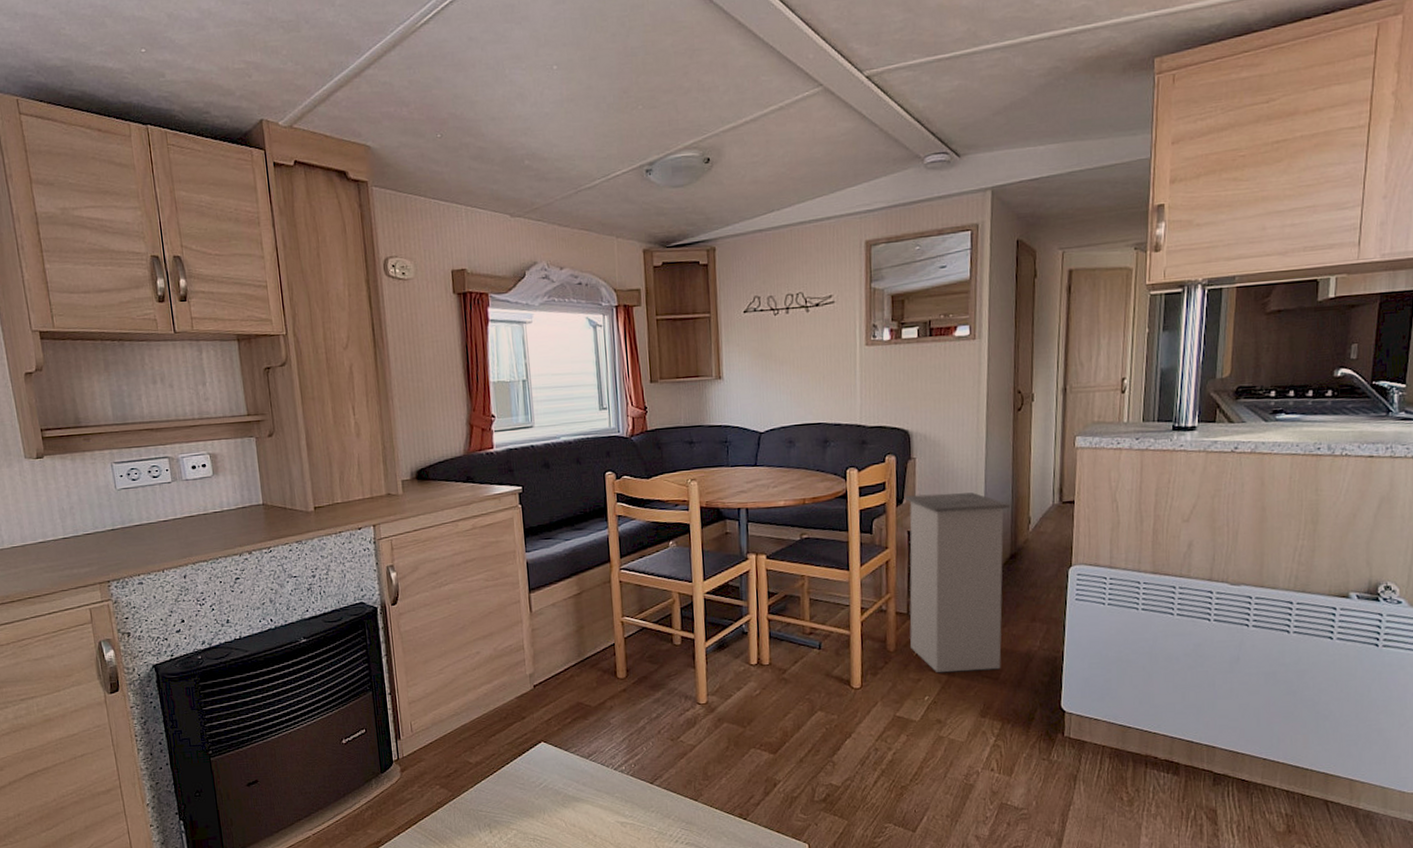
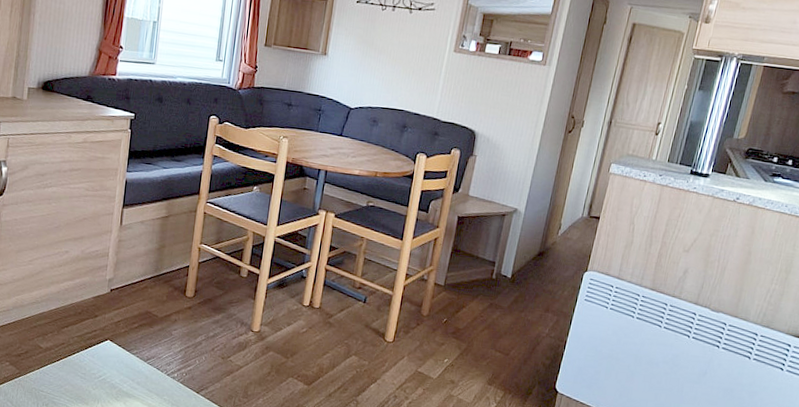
trash can: present [904,492,1011,673] -> none [441,186,548,347]

